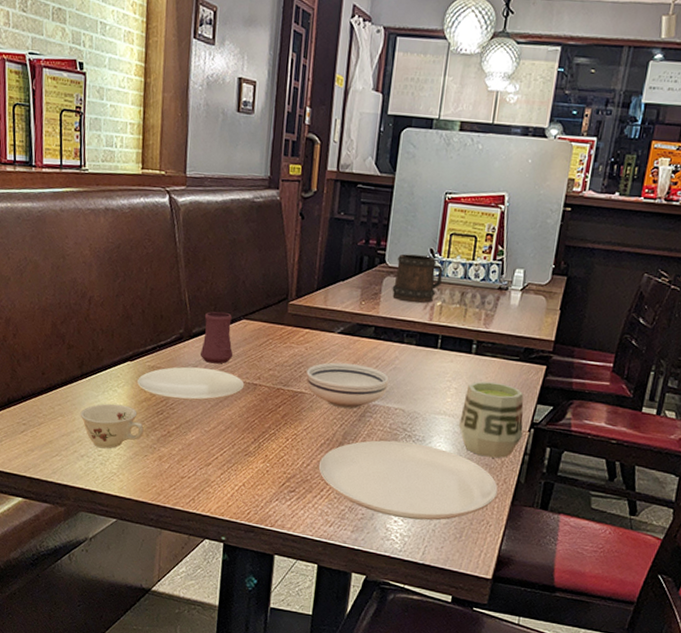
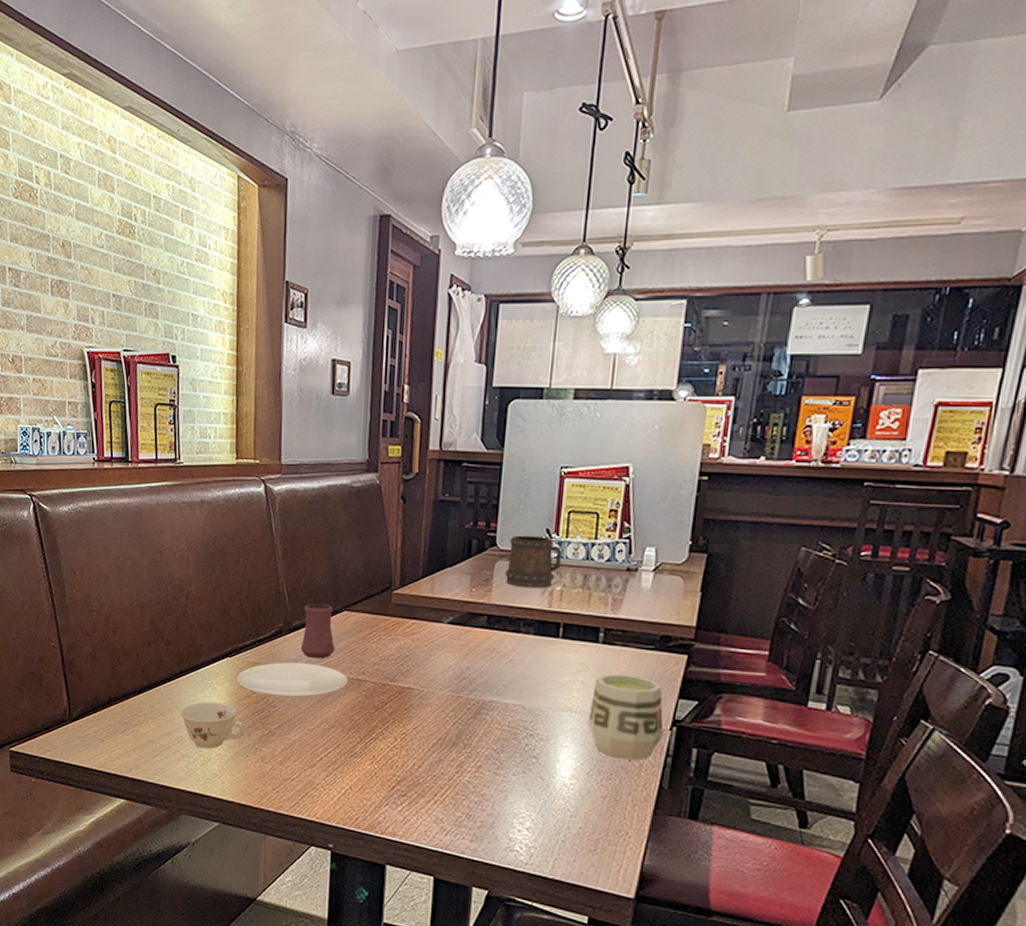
bowl: present [306,362,389,409] -> none [414,655,506,706]
plate: present [318,440,498,521] -> none [431,740,637,830]

